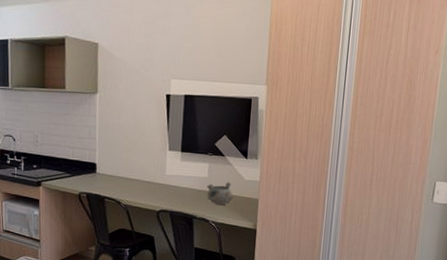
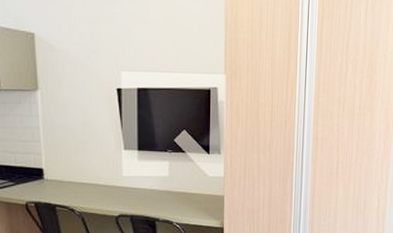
decorative bowl: present [206,181,233,205] -> none [168,179,197,204]

